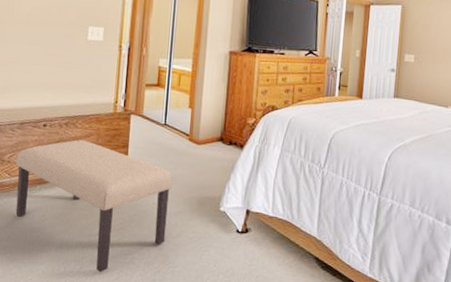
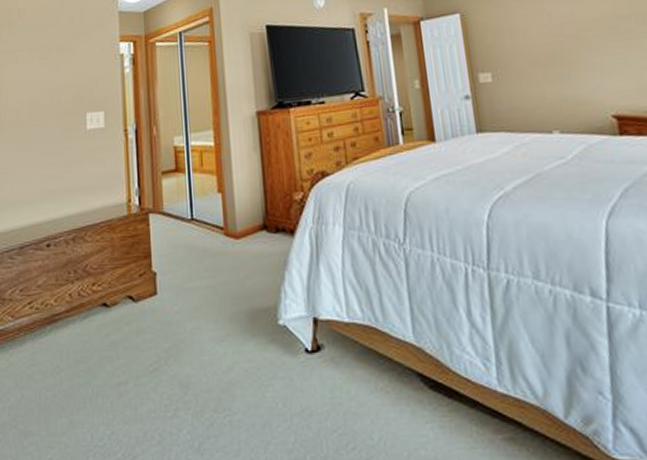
bench: present [15,140,173,273] -> none [19,257,214,437]

